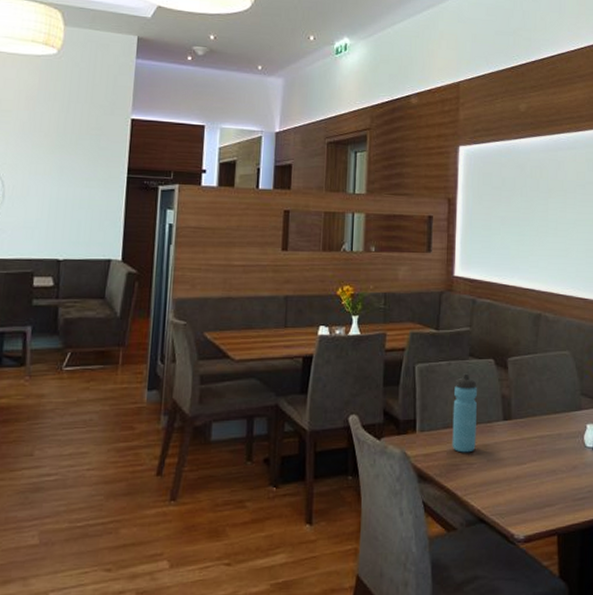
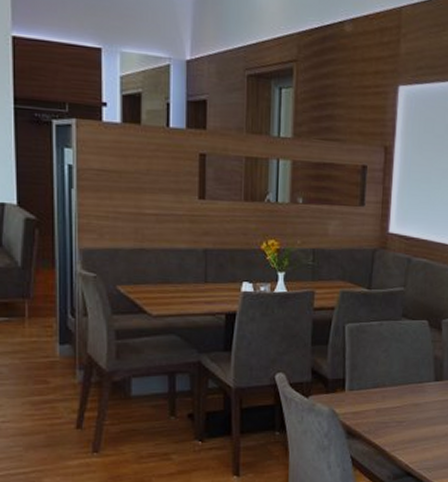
water bottle: present [452,373,477,453] -> none [381,334,409,412]

